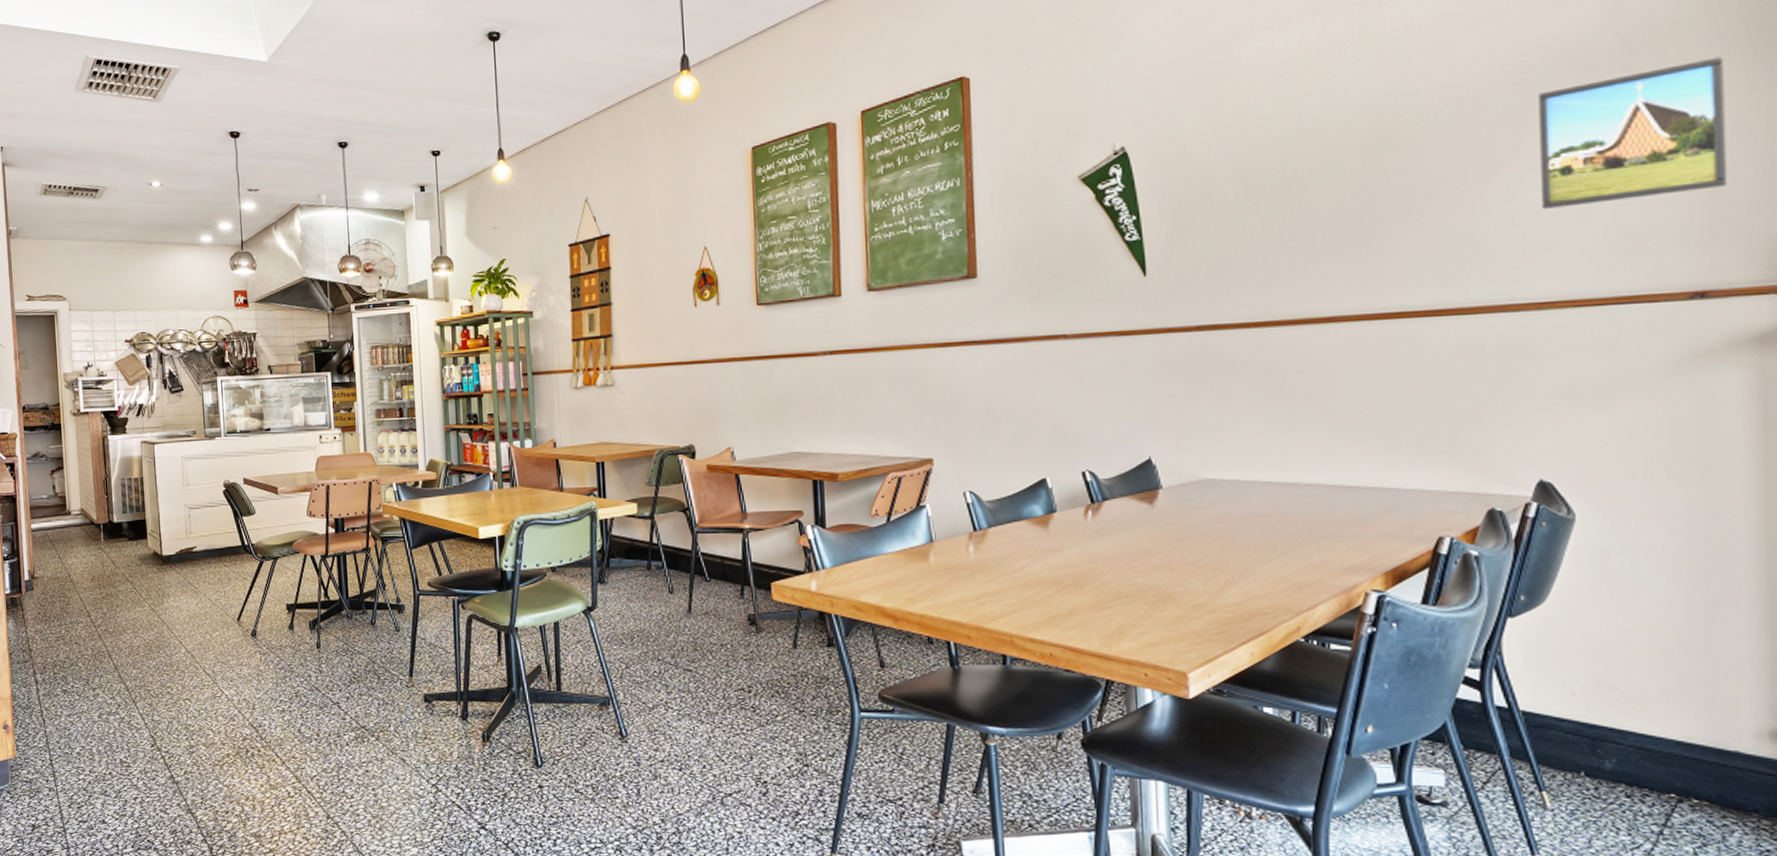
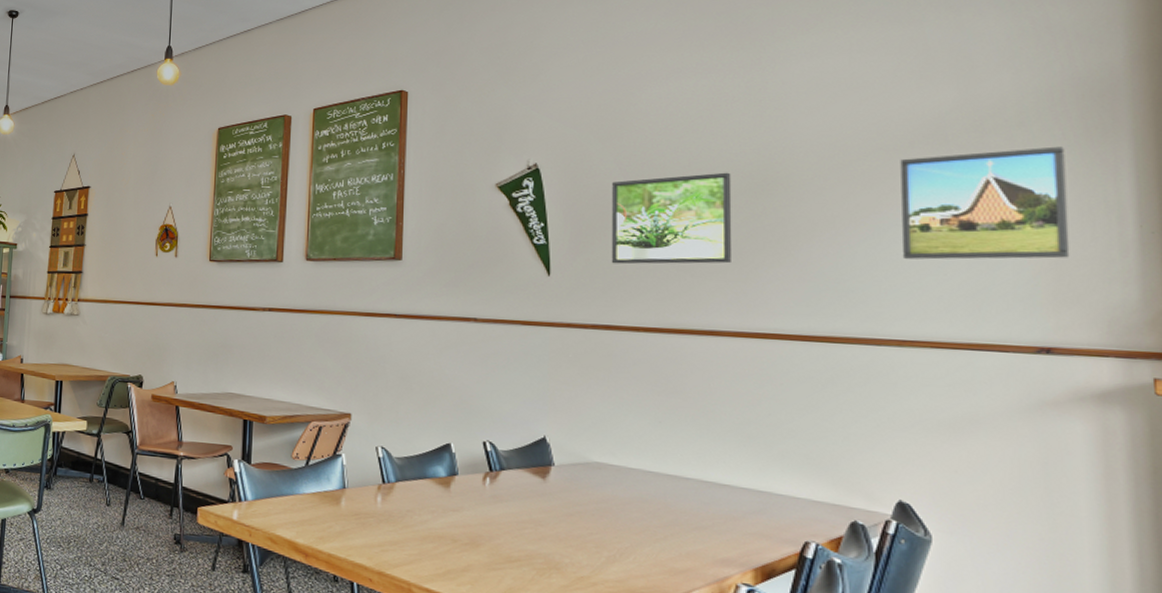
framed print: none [1211,131,1351,254] -> present [611,172,733,265]

